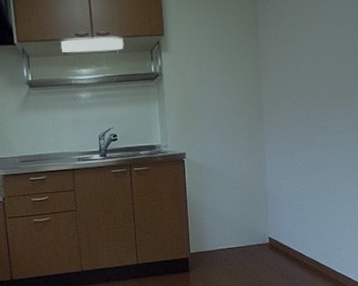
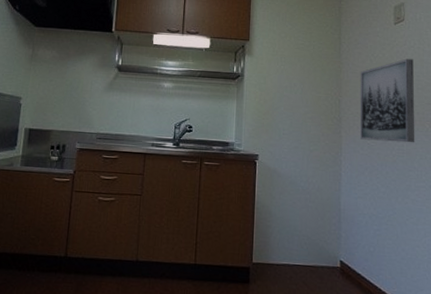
wall art: none [278,34,332,123] -> present [360,58,415,143]

